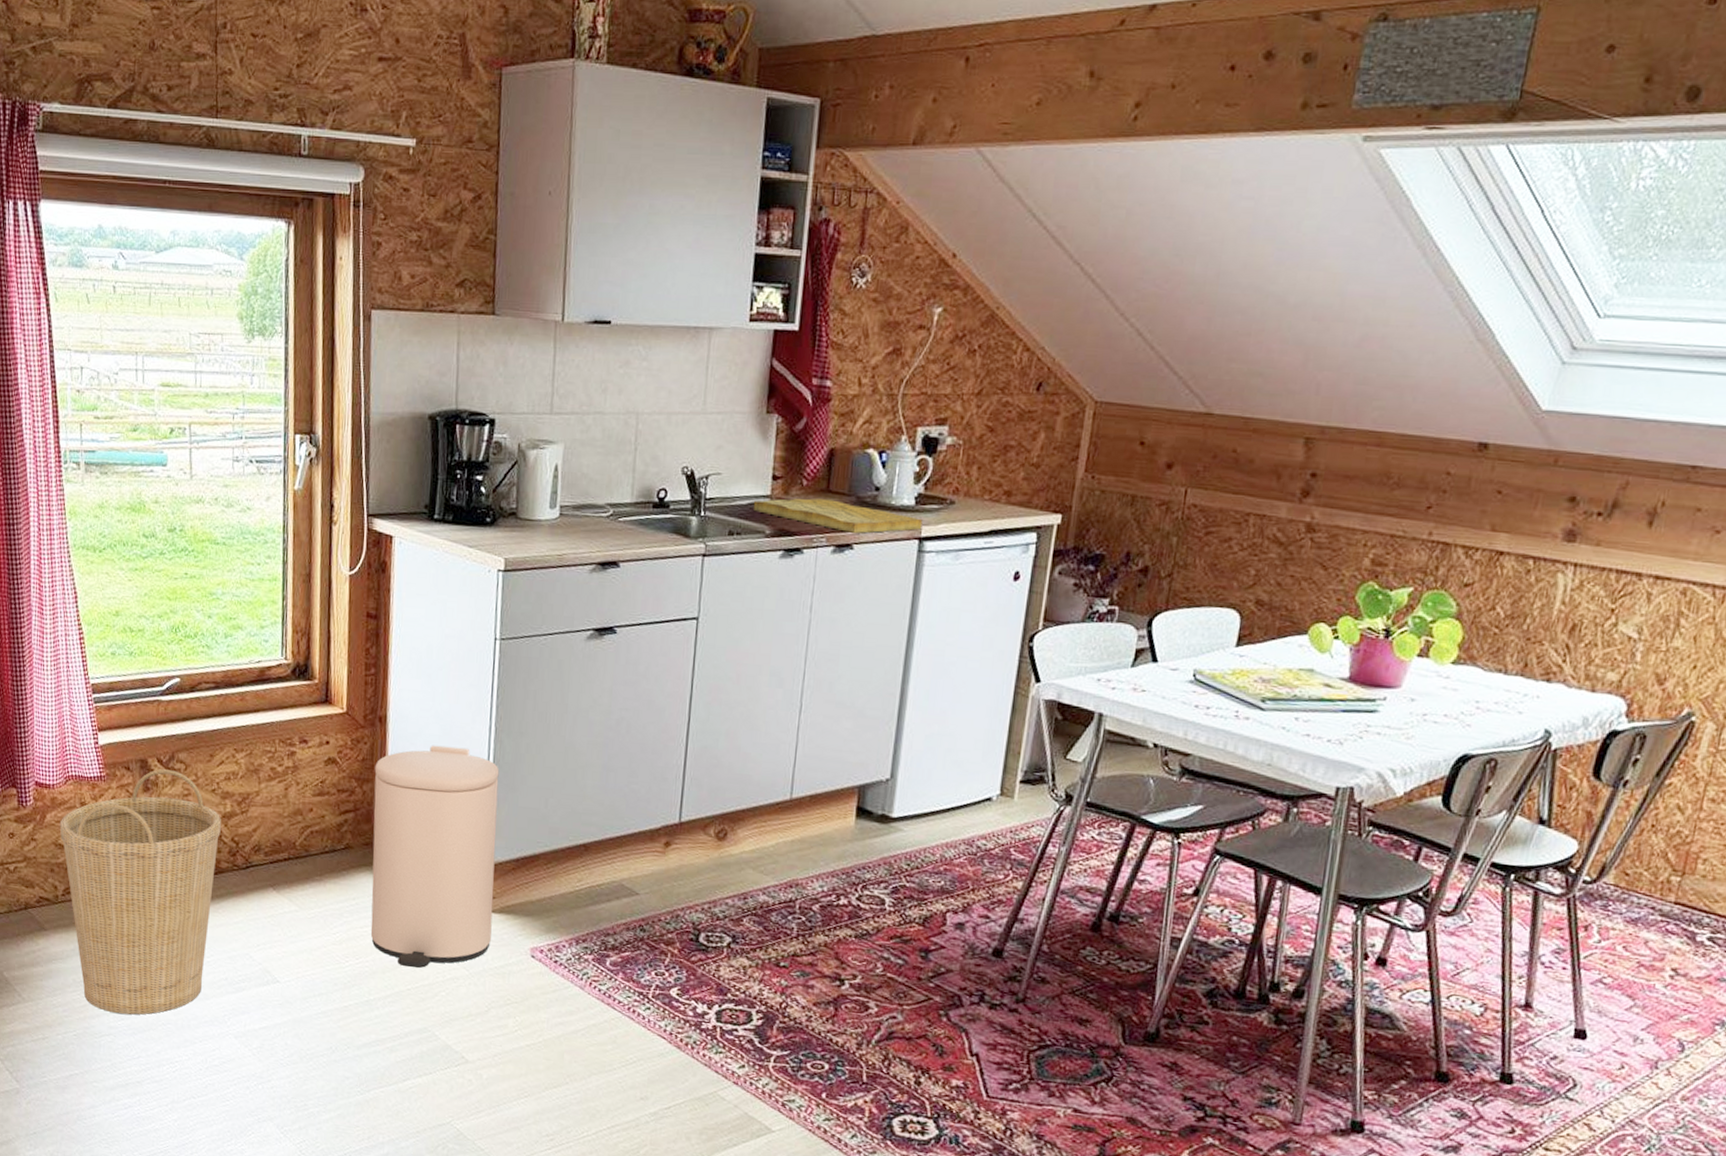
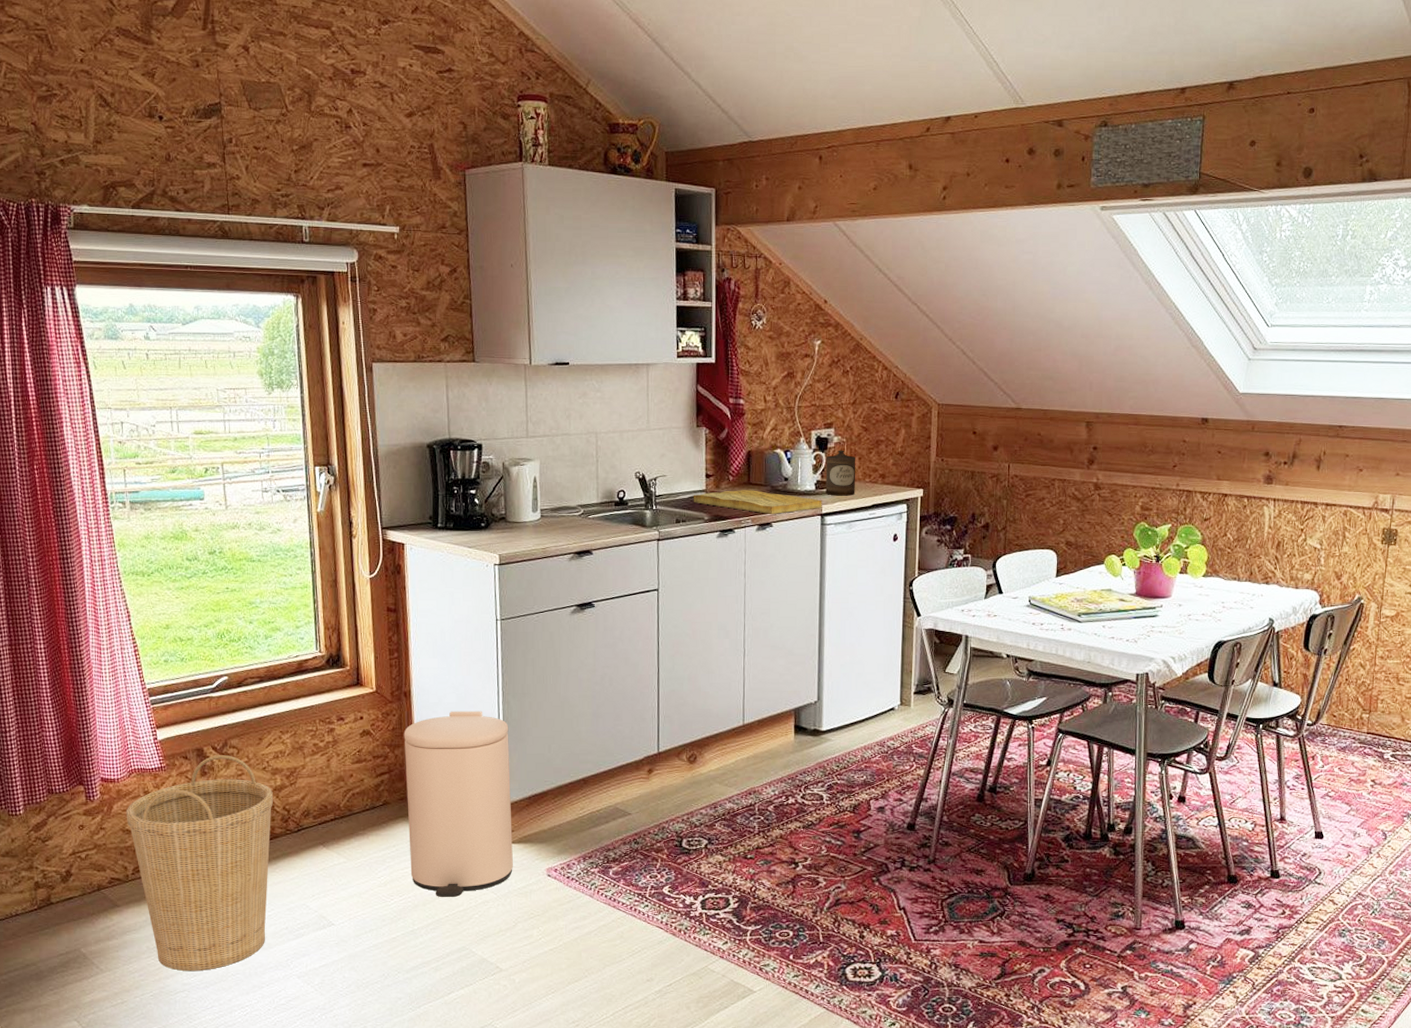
canister: none [928,455,974,517] -> present [825,450,856,496]

